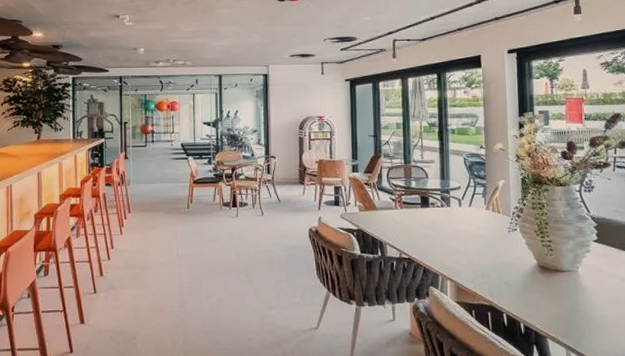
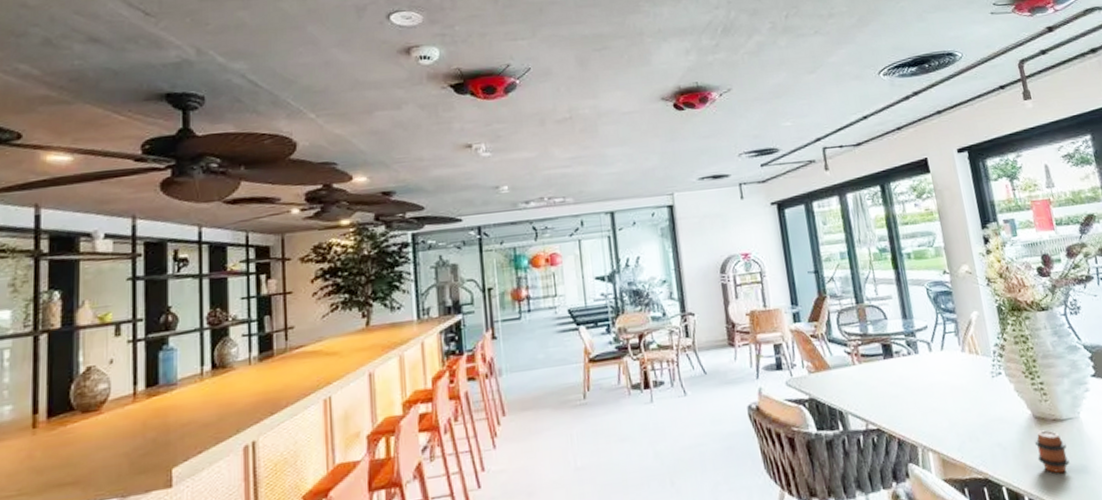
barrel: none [535,277,563,311] -> present [1034,429,1070,474]

